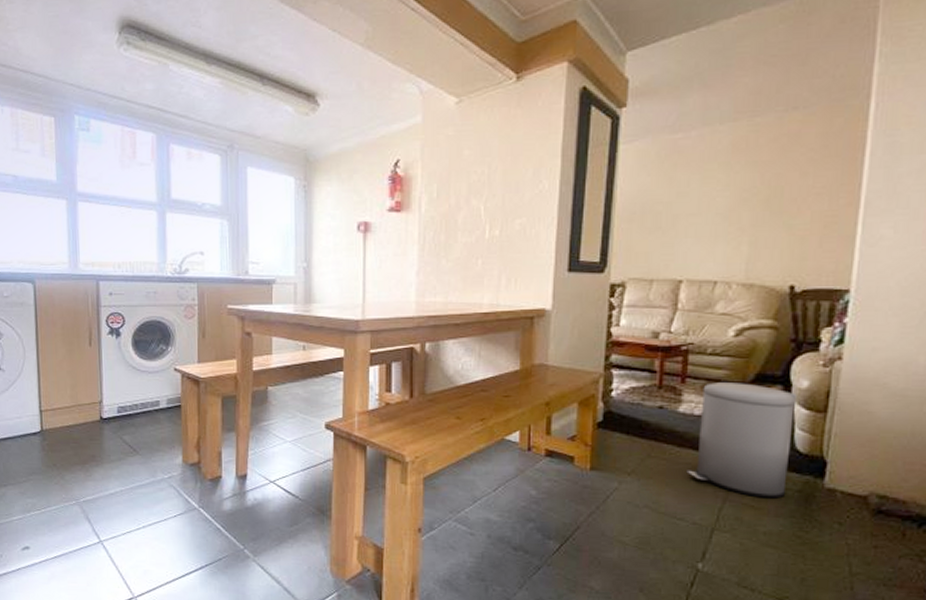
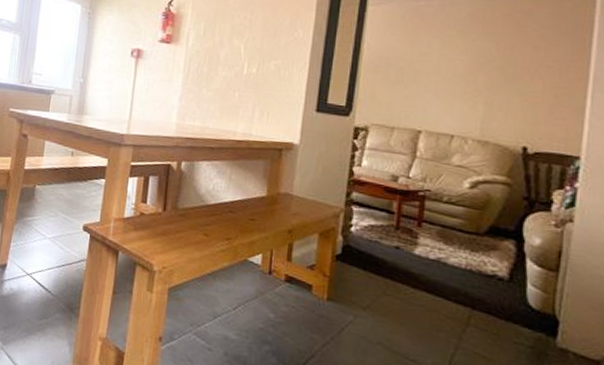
pedal bin: present [686,382,797,499] -> none [420,229,529,353]

